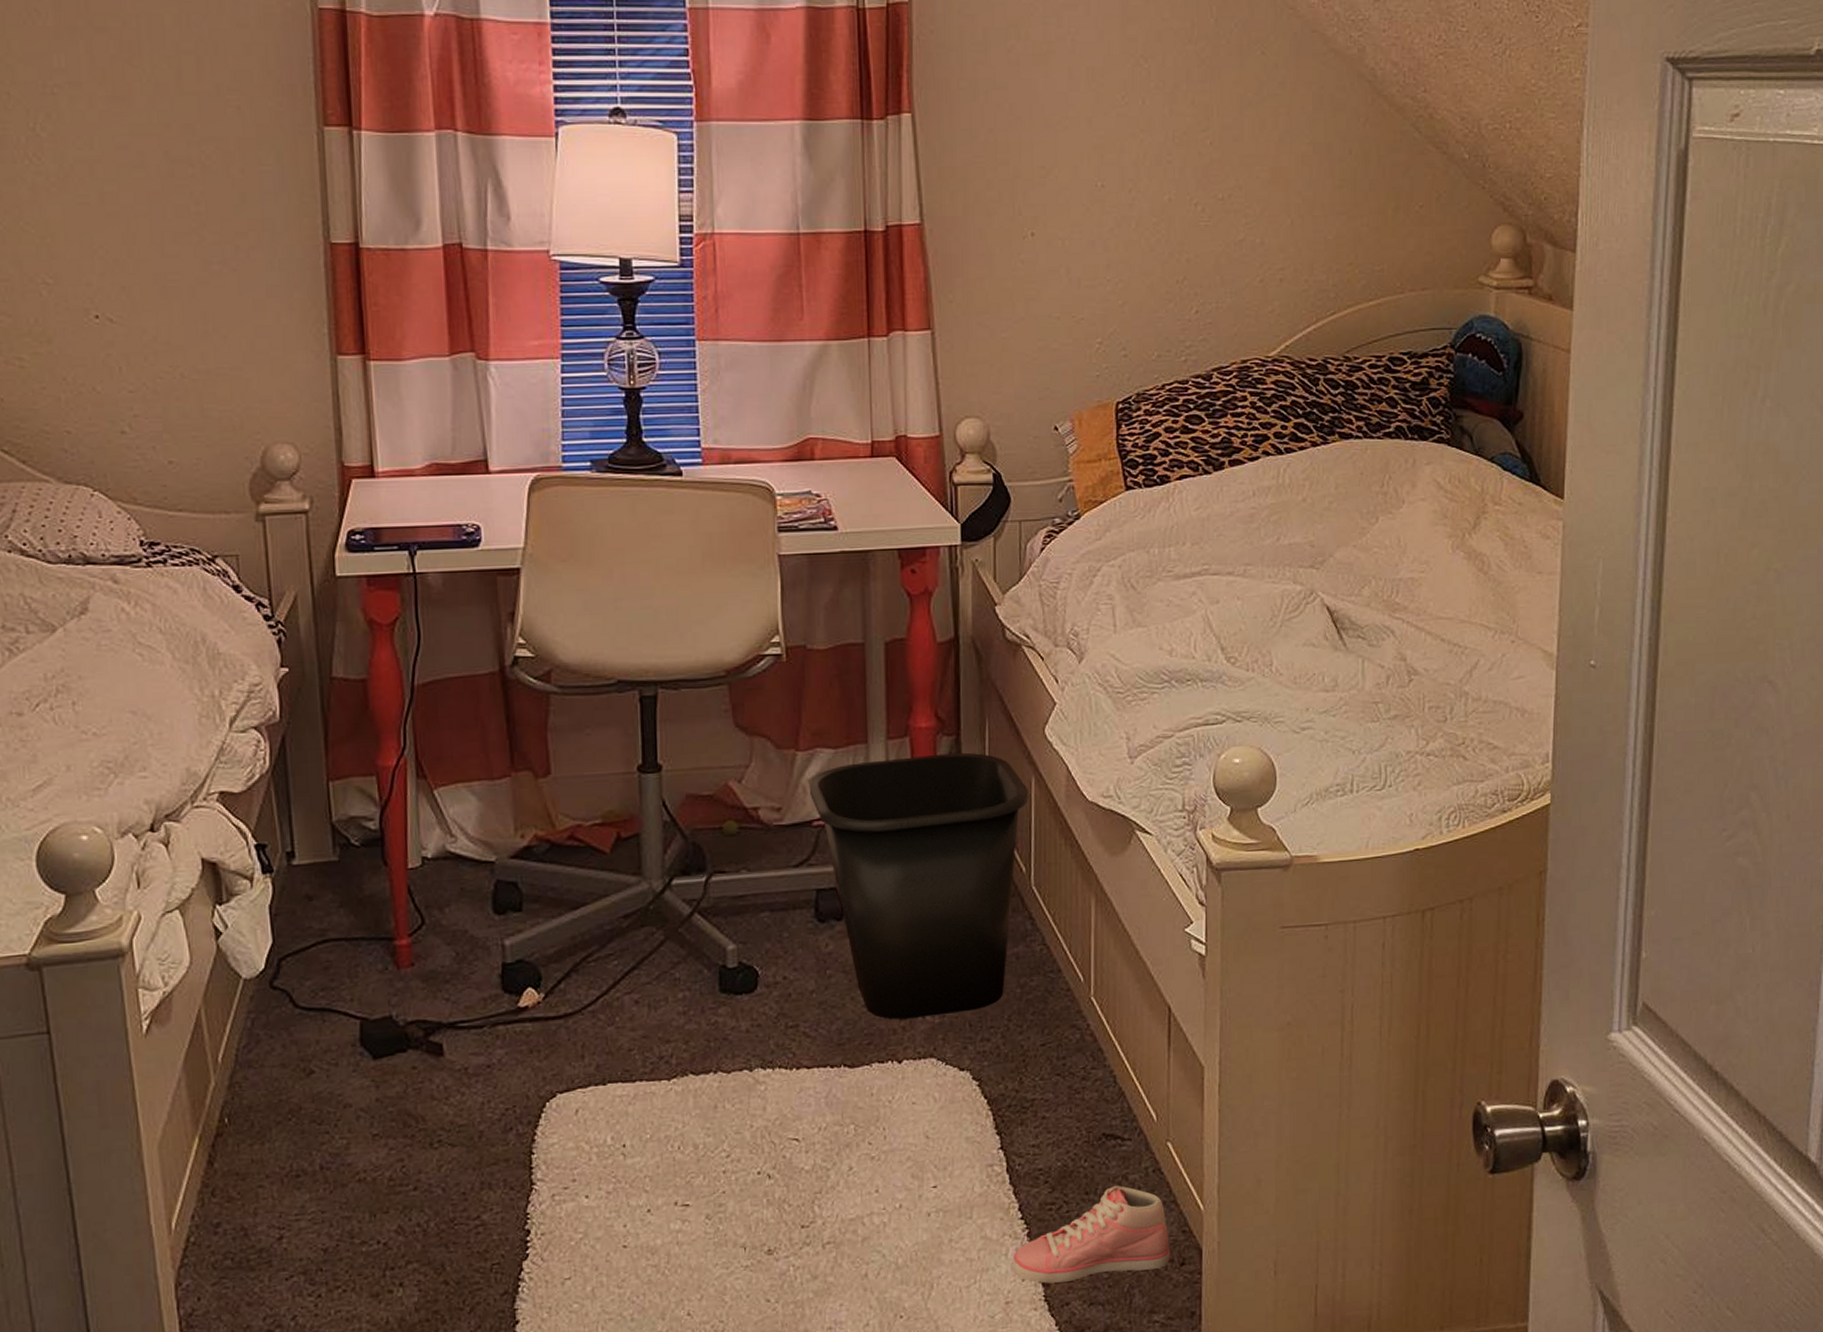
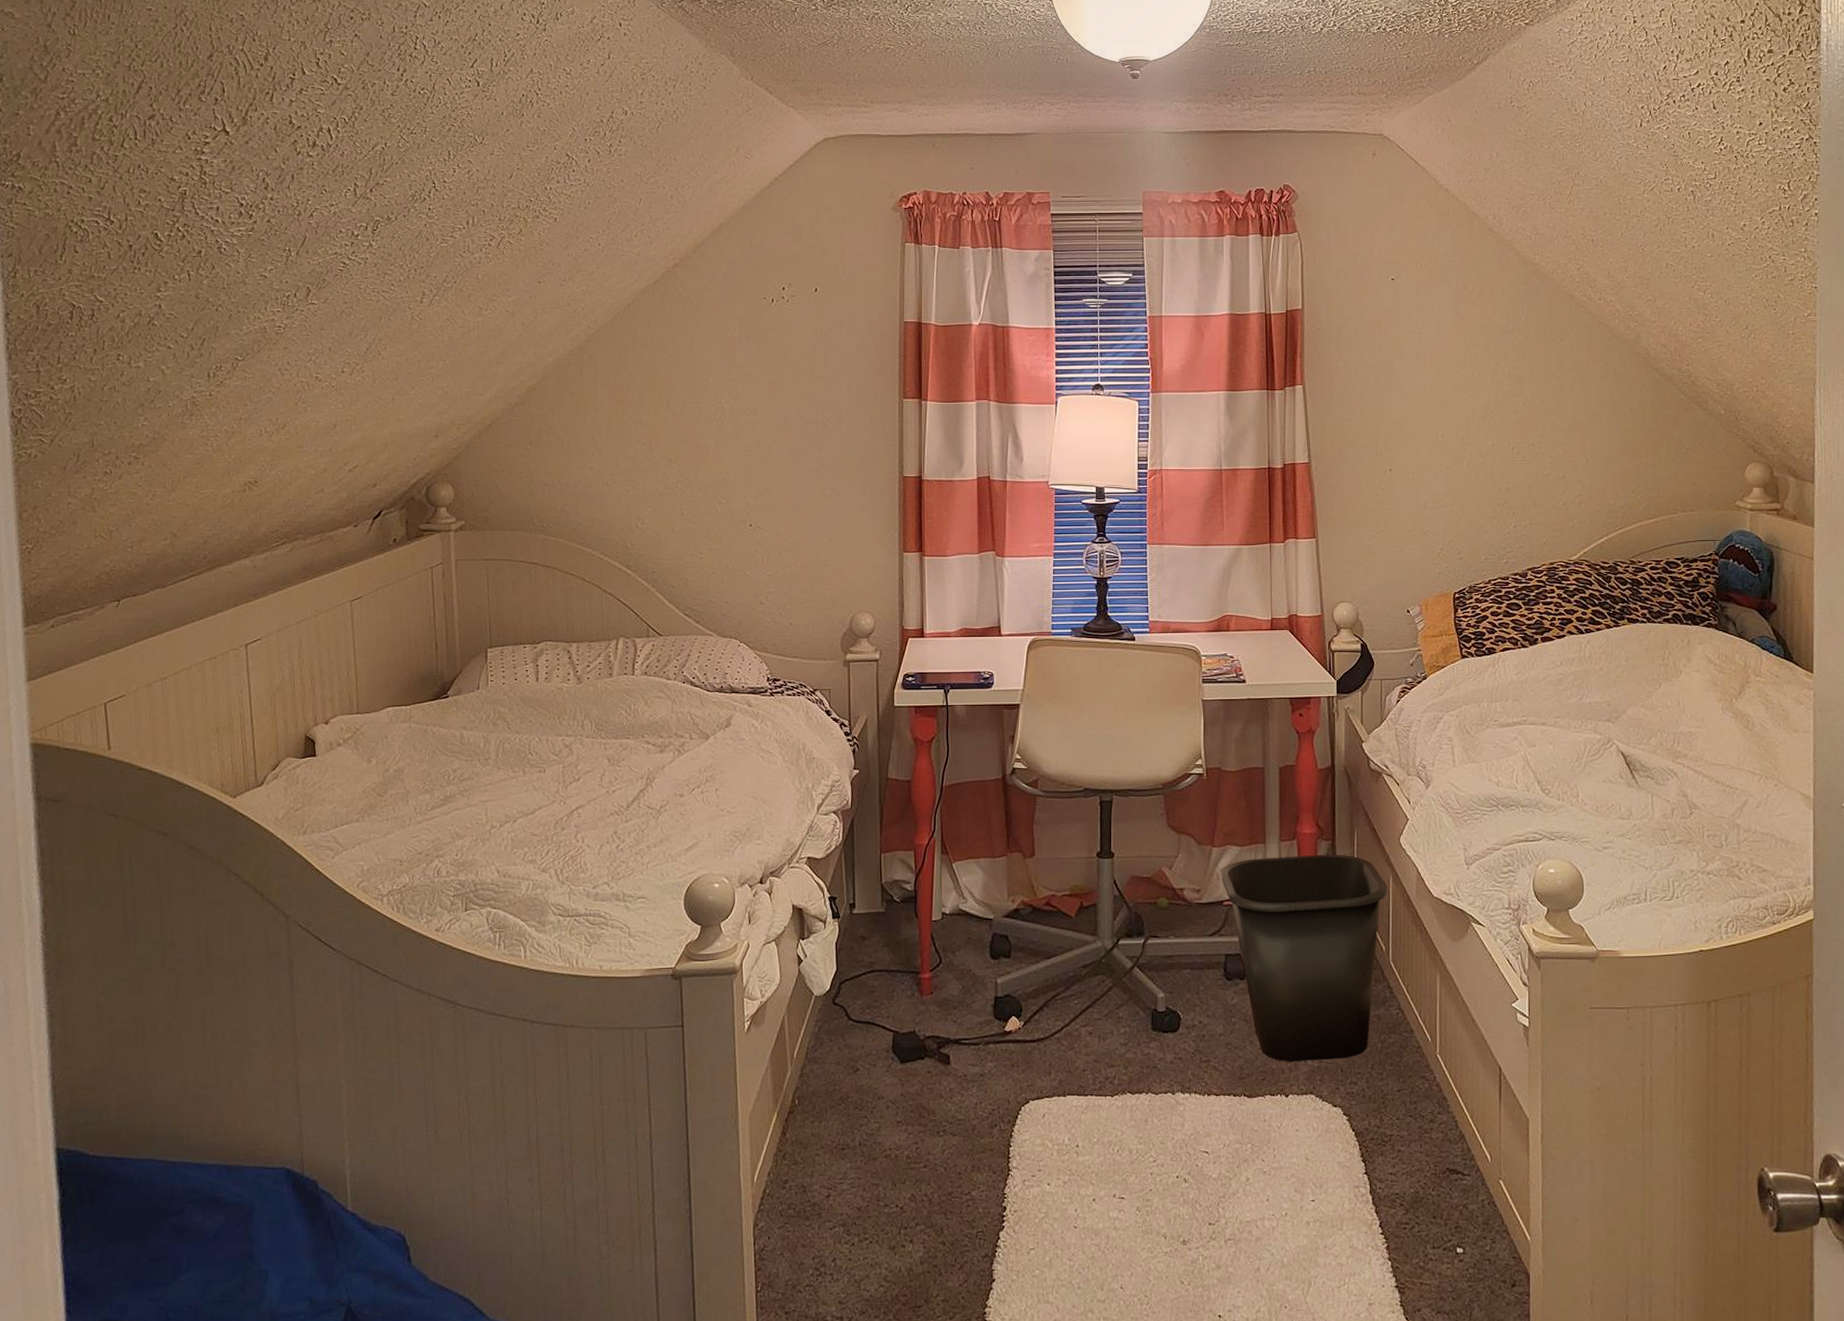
sneaker: present [1011,1185,1171,1284] -> none [1374,1212,1504,1291]

